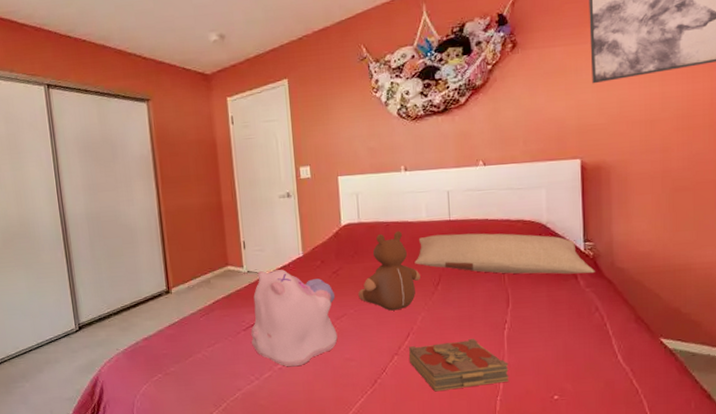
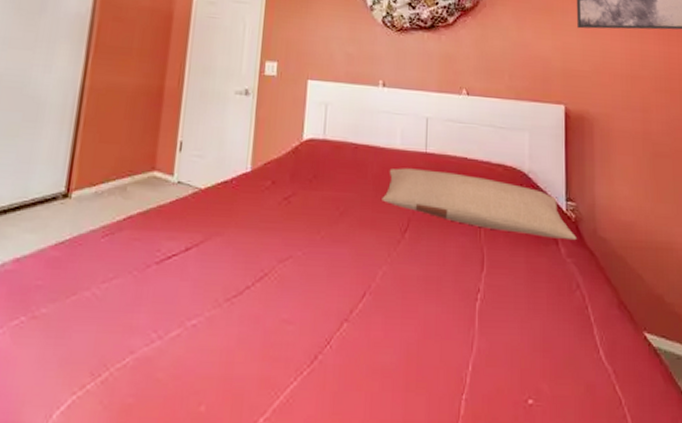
plush toy: present [251,270,338,367] -> none [163,184,282,325]
teddy bear: present [358,231,421,311] -> none [310,156,387,259]
book: present [409,338,509,392] -> none [362,308,478,380]

